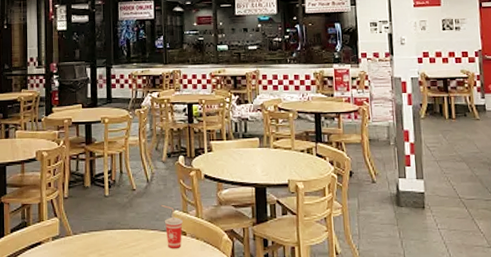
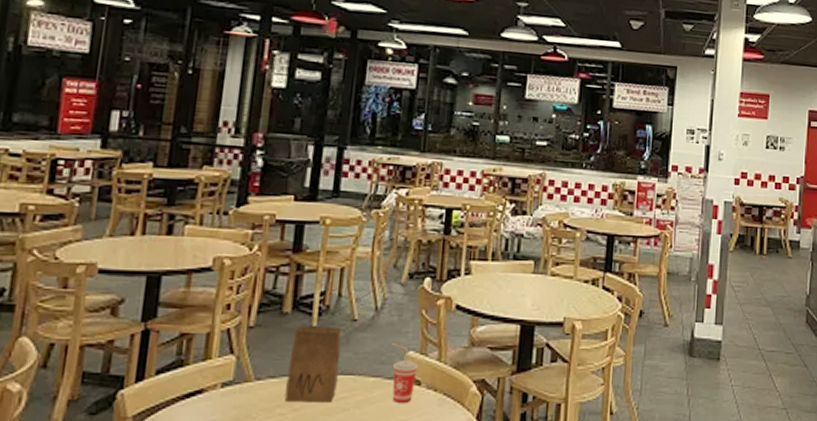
paper bag: none [93,195,128,249] -> present [285,326,342,402]

